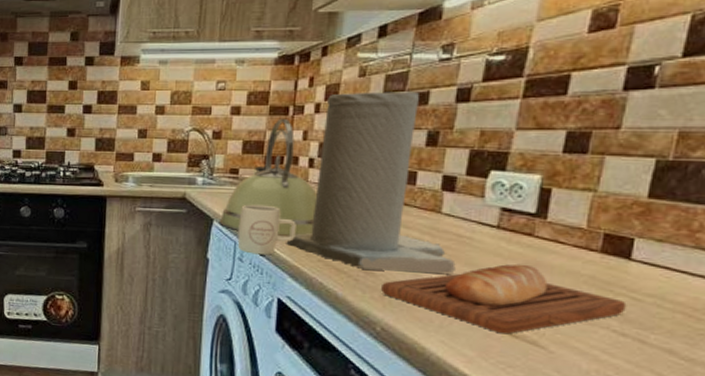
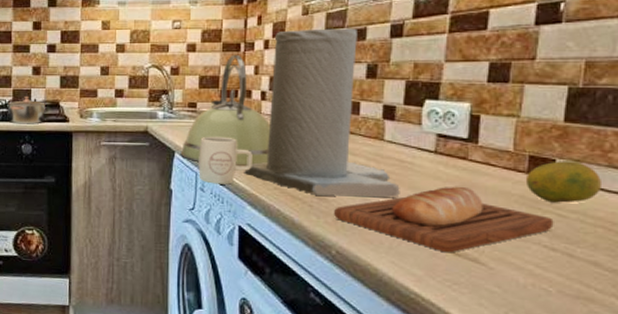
cooking pot: none [40,158,79,188] -> present [7,95,45,125]
fruit: none [597,240,685,286] -> present [525,161,601,203]

